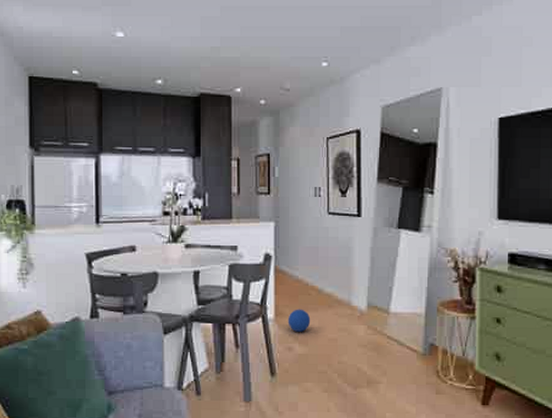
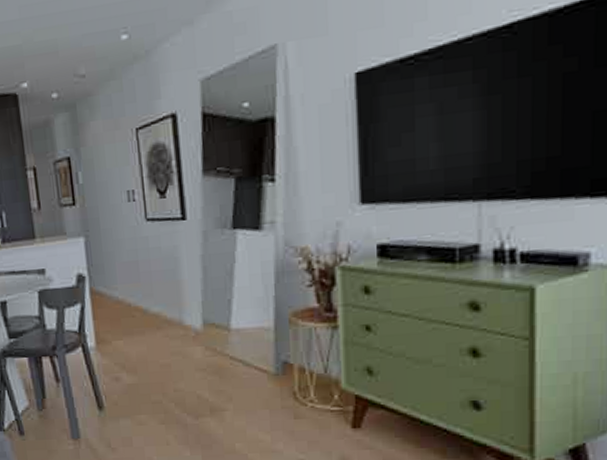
ball: present [287,309,311,332] -> none [111,333,138,360]

